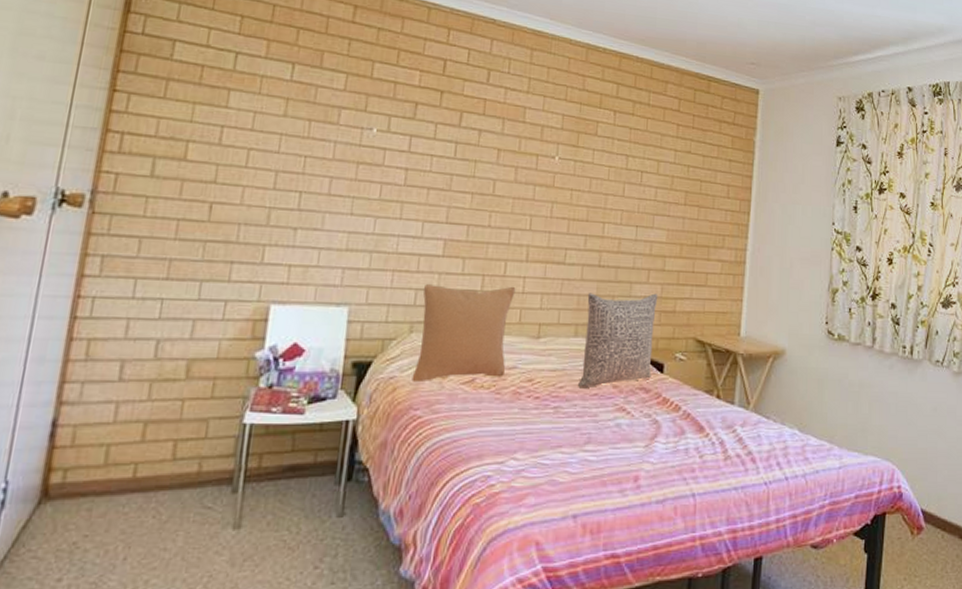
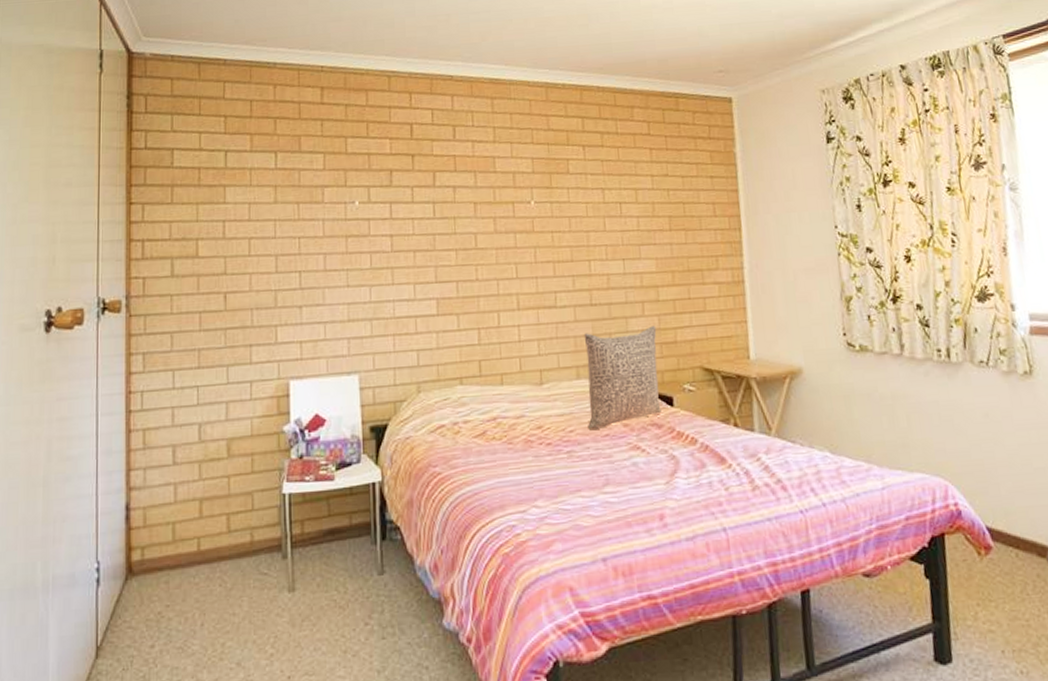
pillow: present [411,283,516,383] -> none [424,336,515,441]

